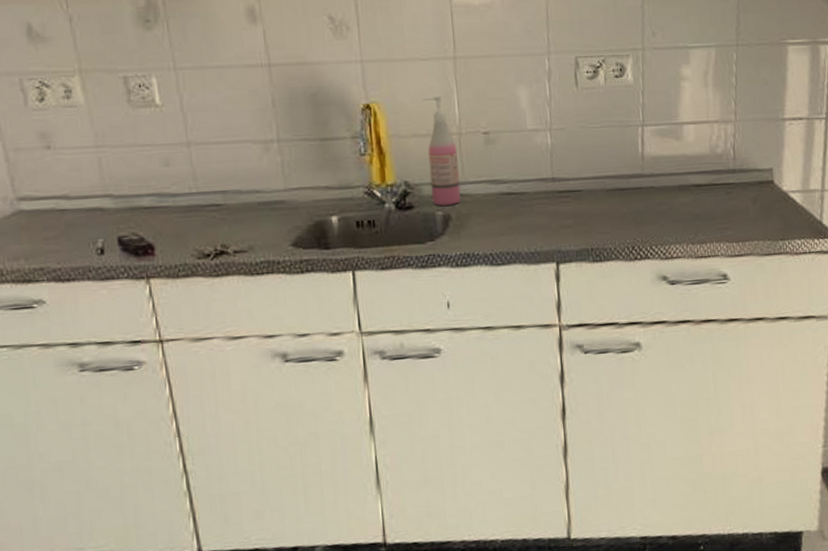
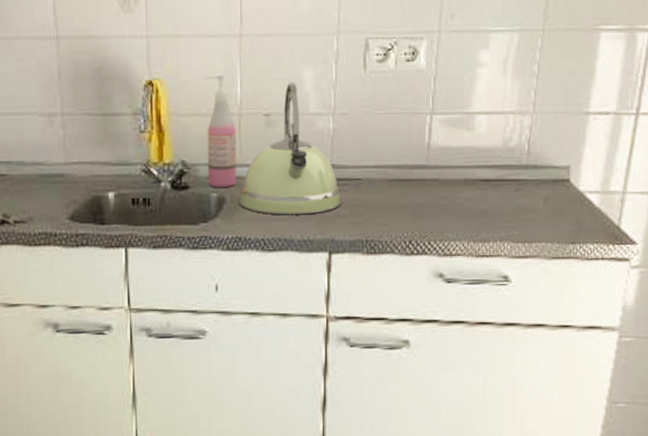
kettle: none [464,100,565,230] -> present [238,82,342,215]

